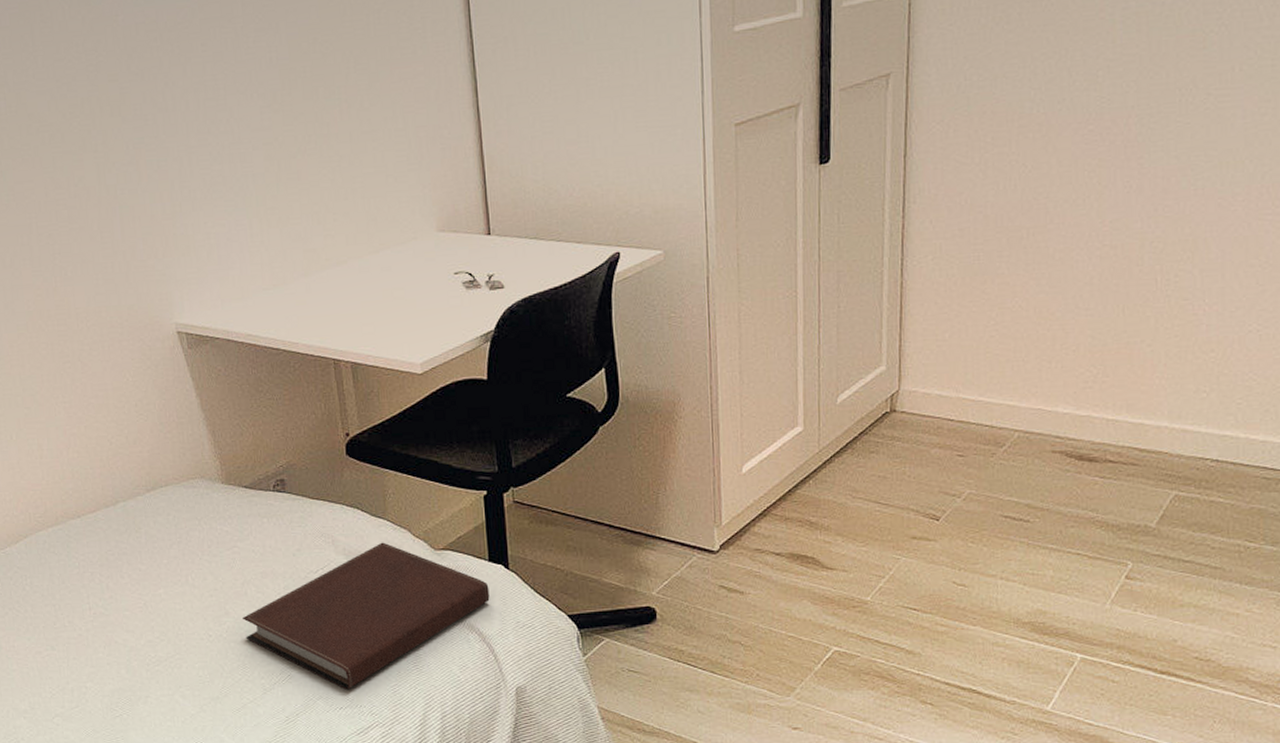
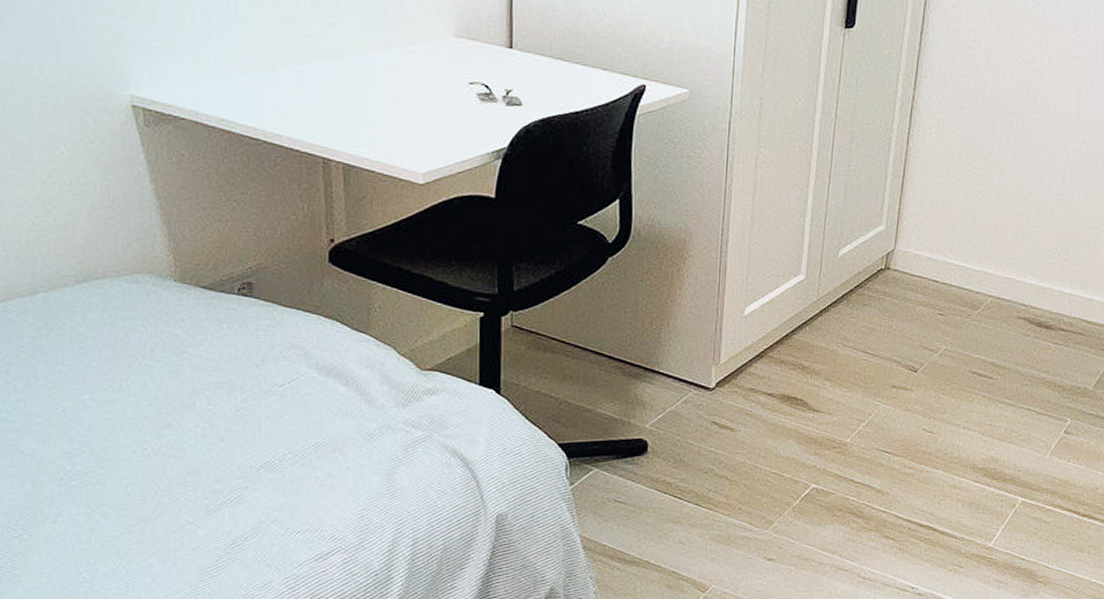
notebook: present [241,542,490,690] -> none [186,358,477,513]

